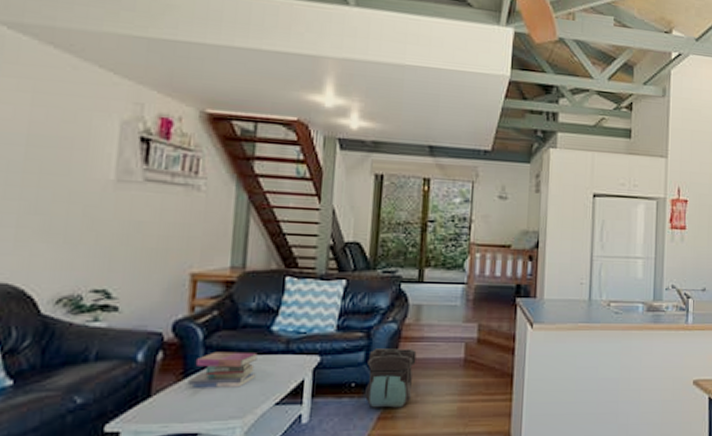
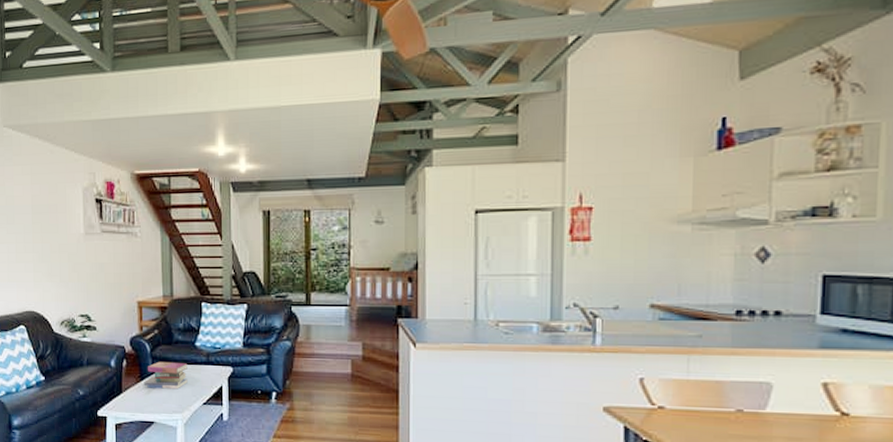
backpack: present [363,348,417,408] -> none [268,362,309,414]

